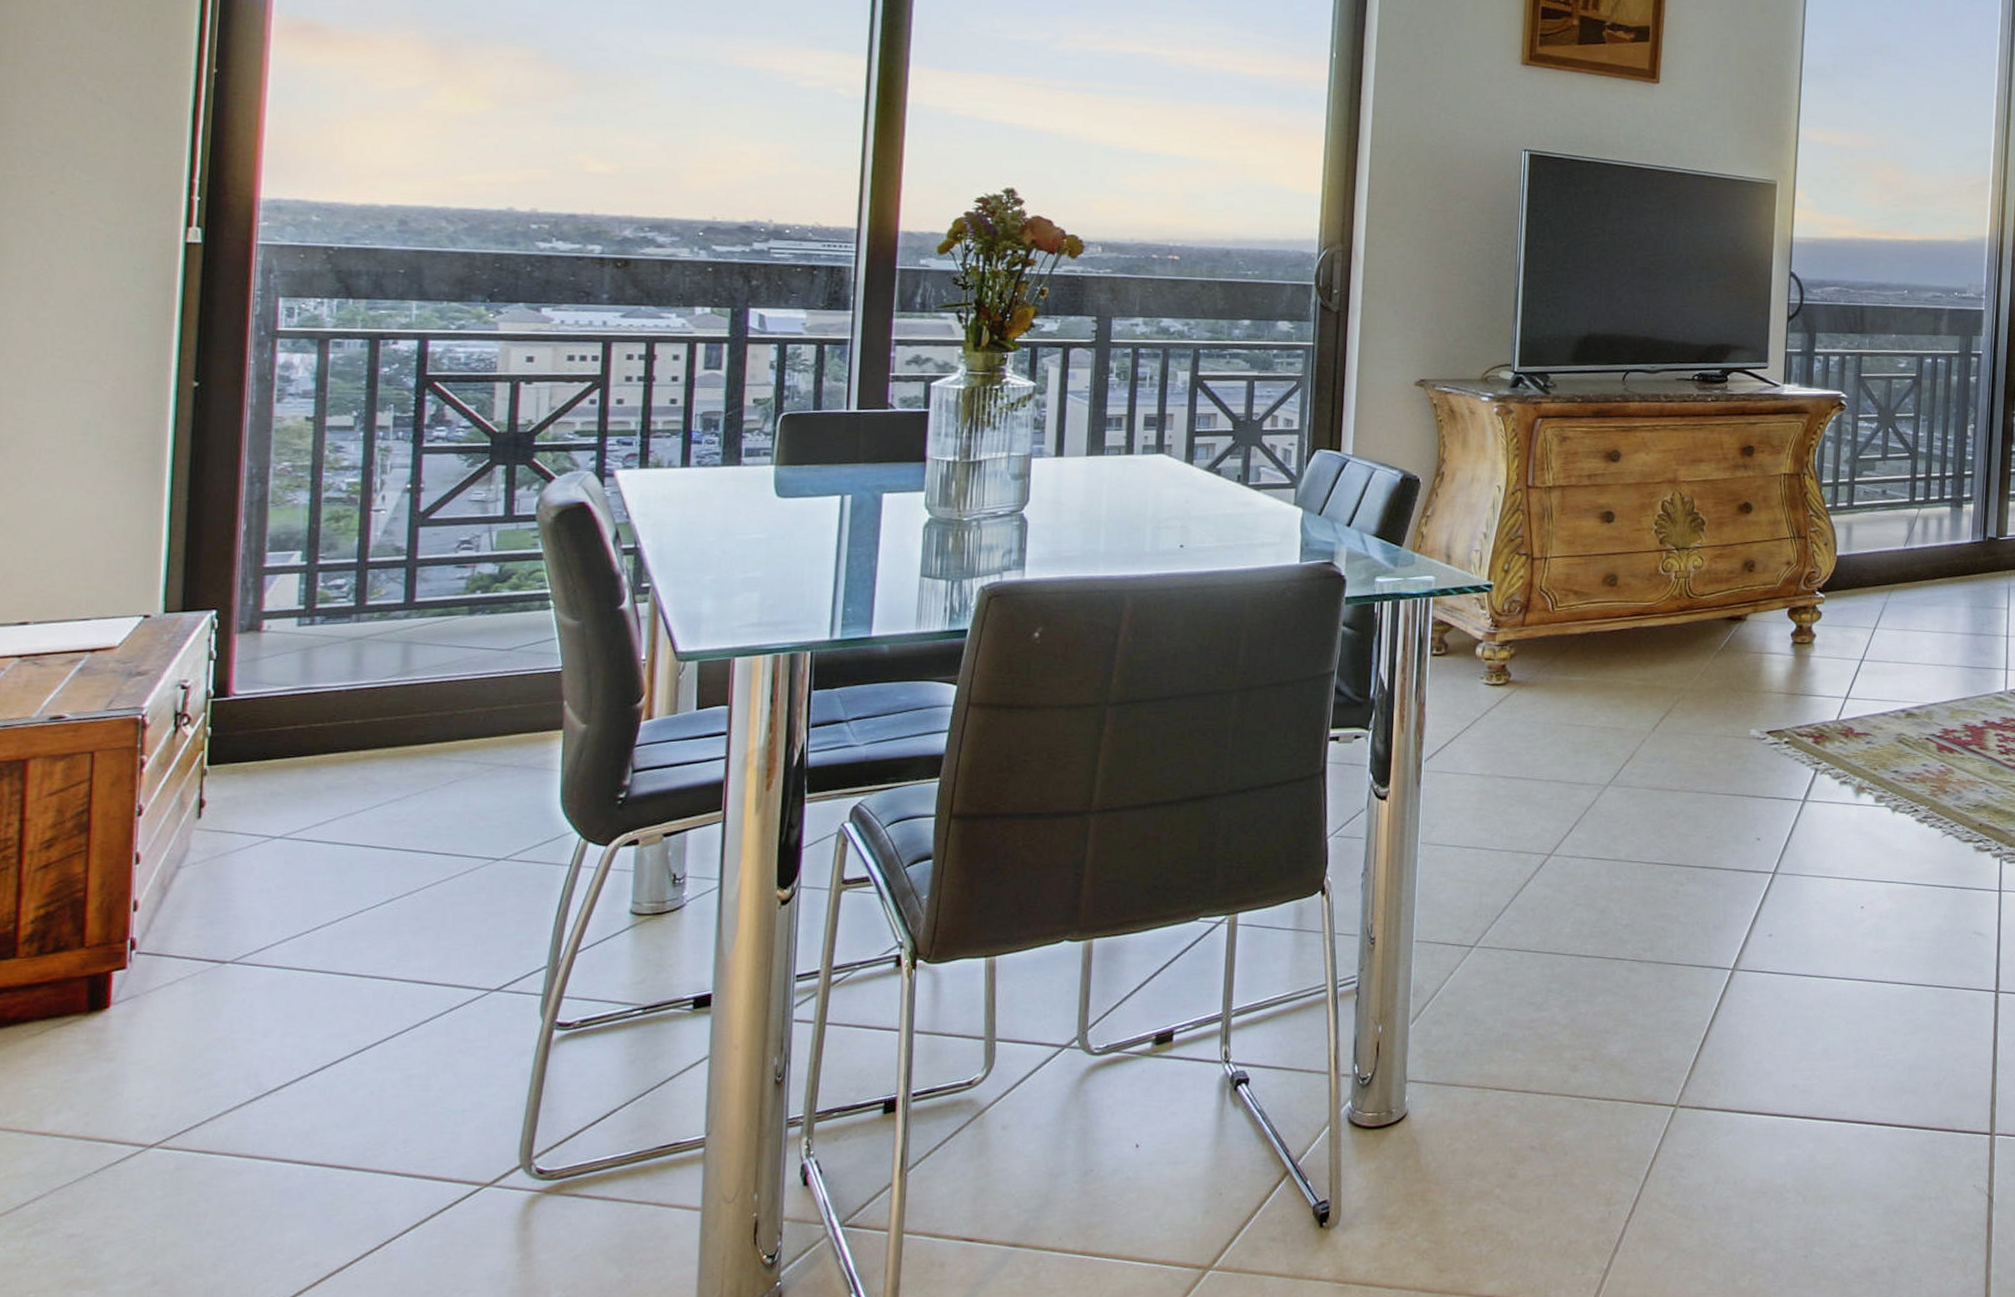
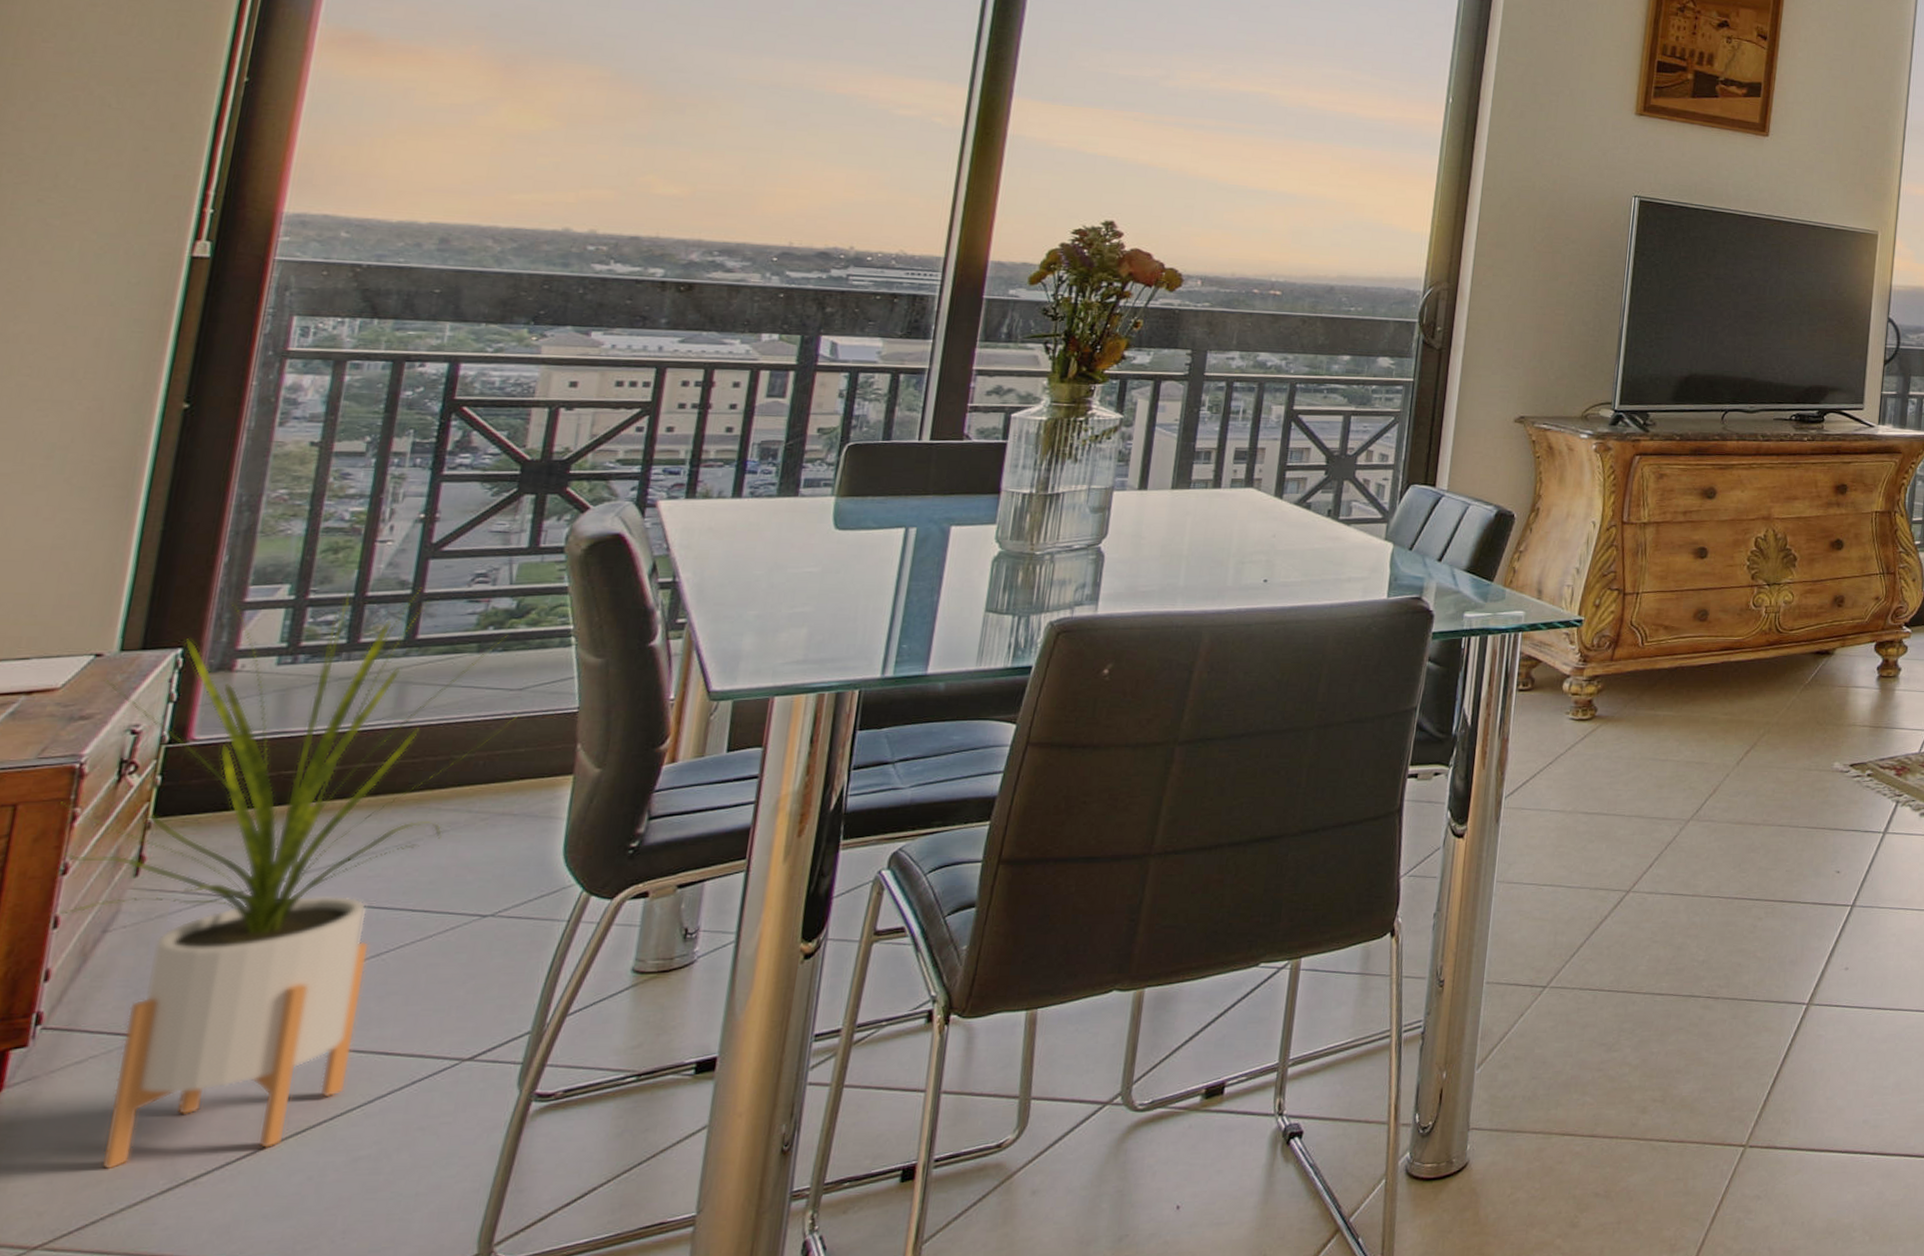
house plant: none [130,554,512,1080] -> present [50,587,521,1170]

